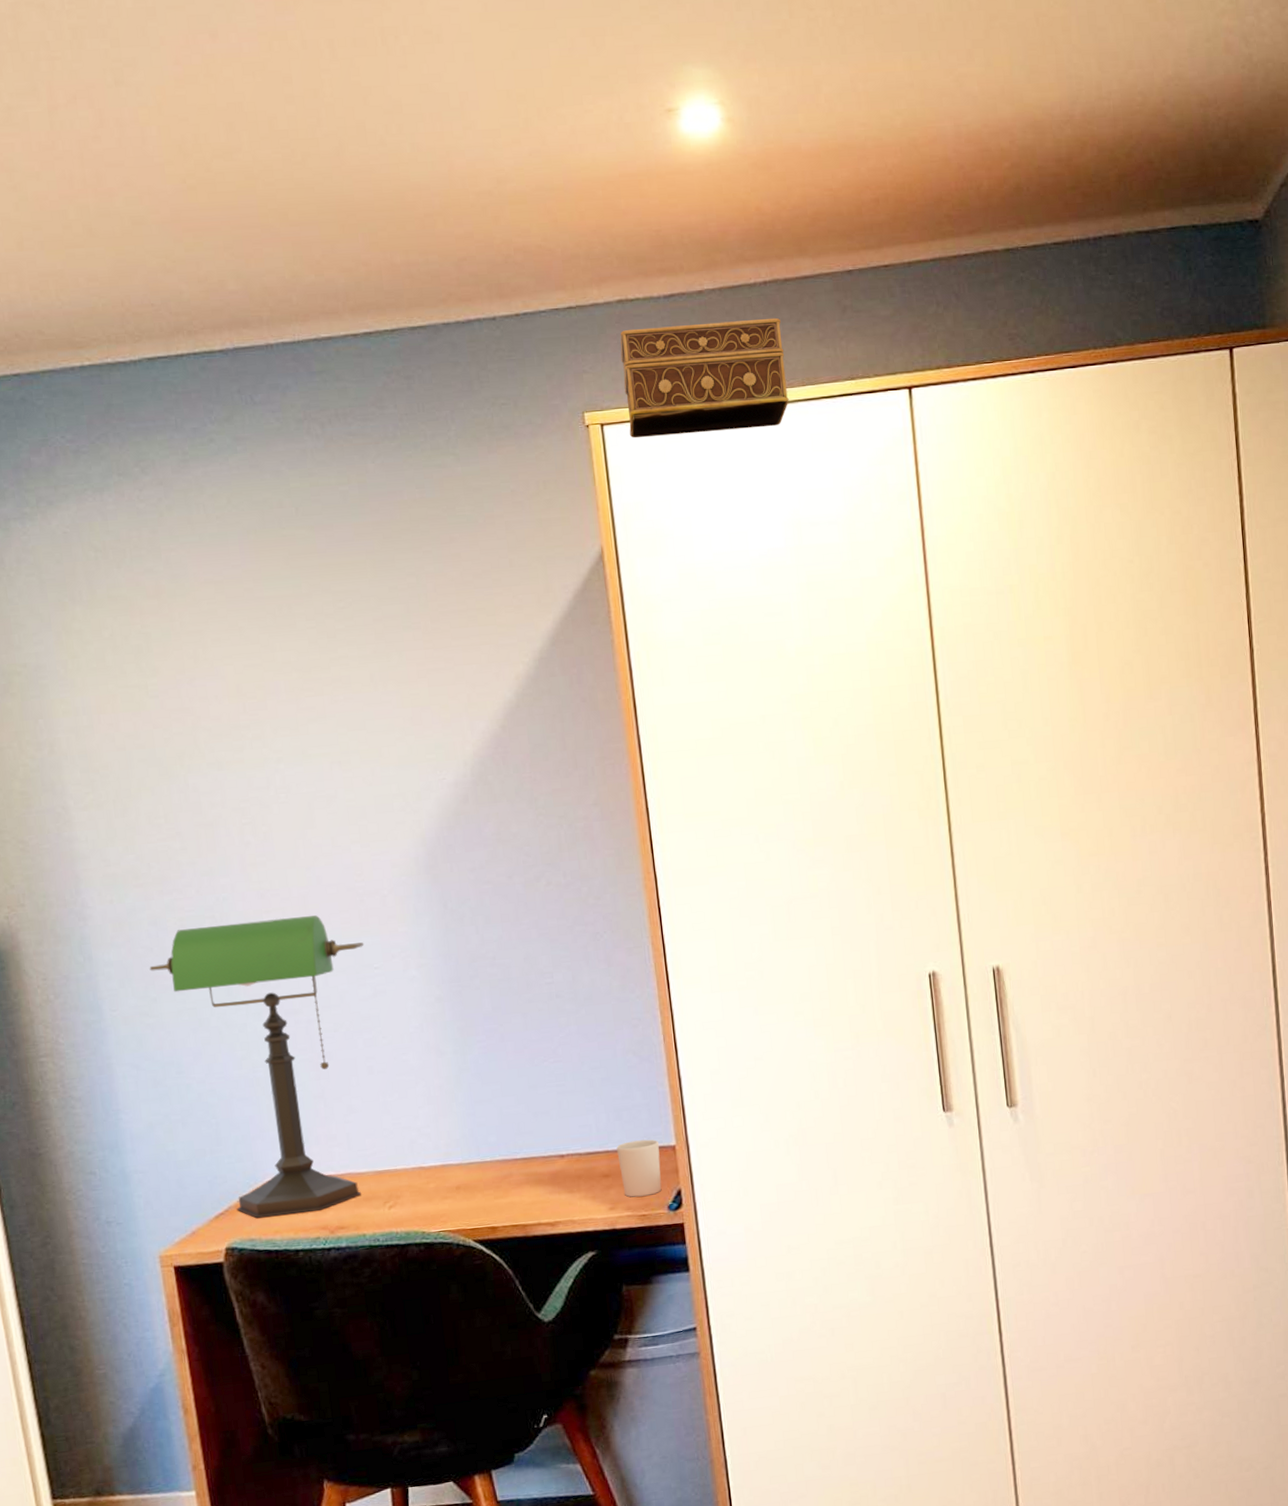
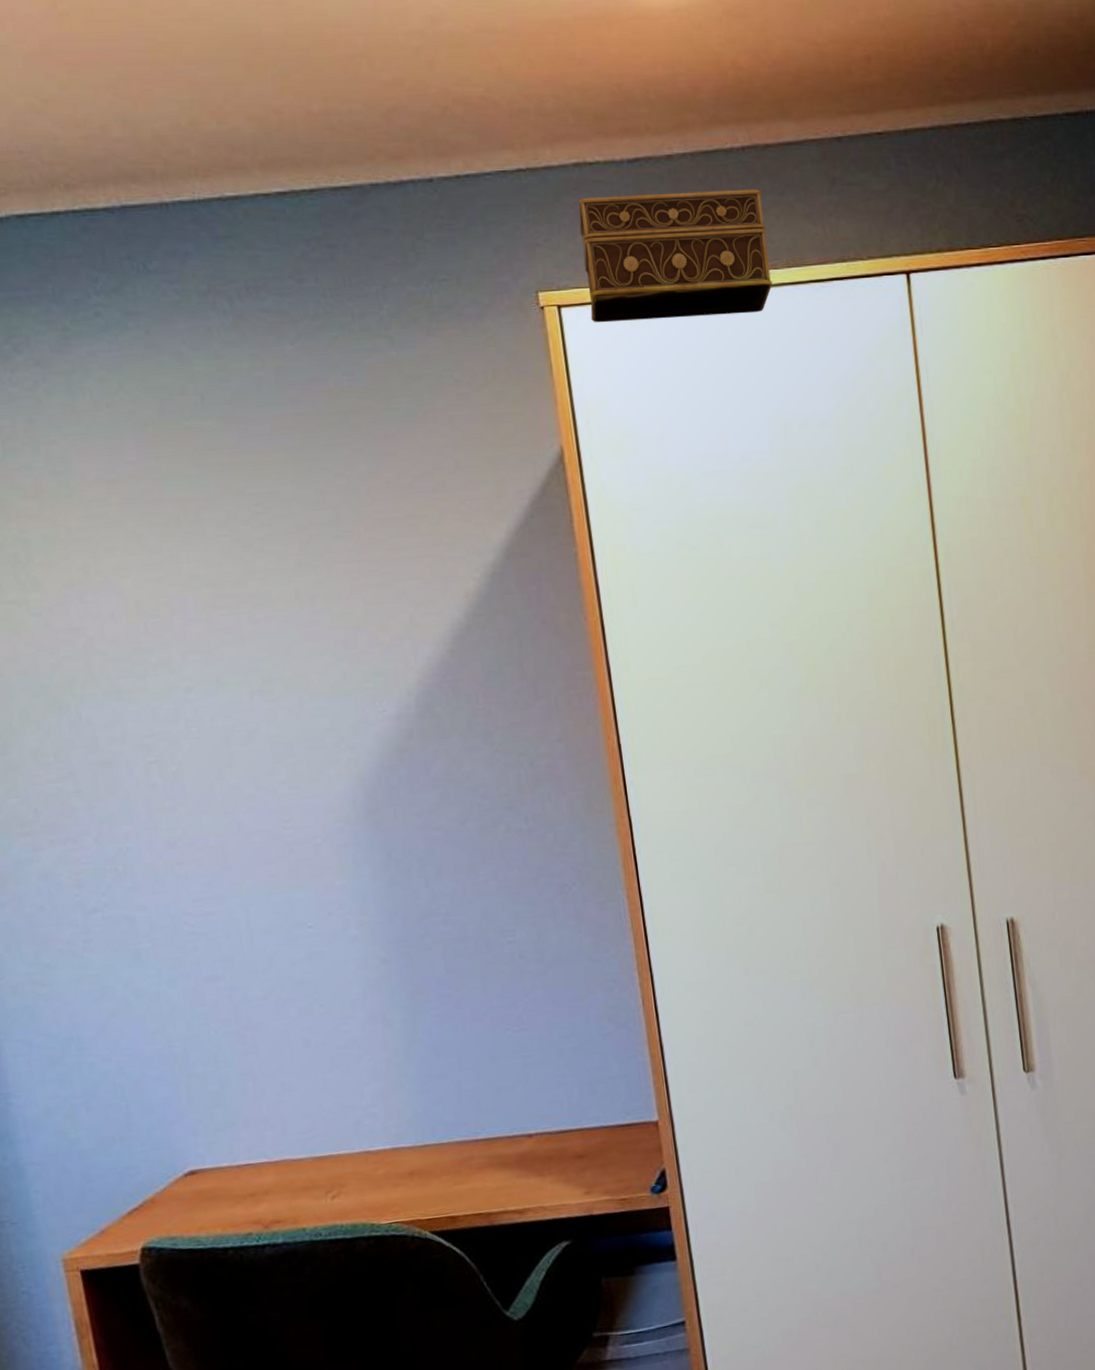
desk lamp: present [149,915,364,1220] -> none [40,867,300,1215]
mug: present [616,1139,662,1198] -> none [591,1115,644,1181]

